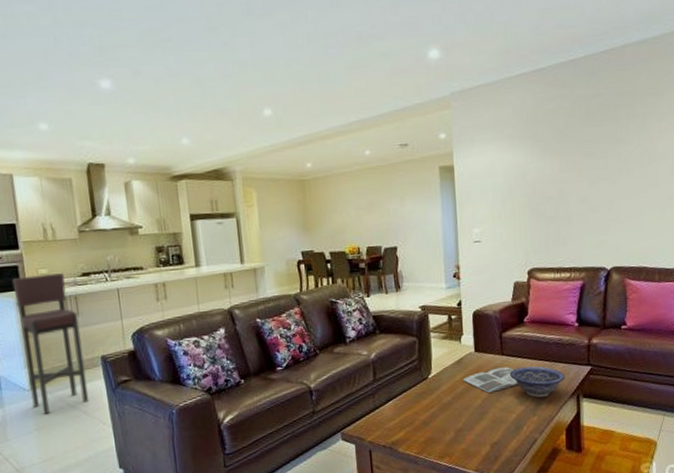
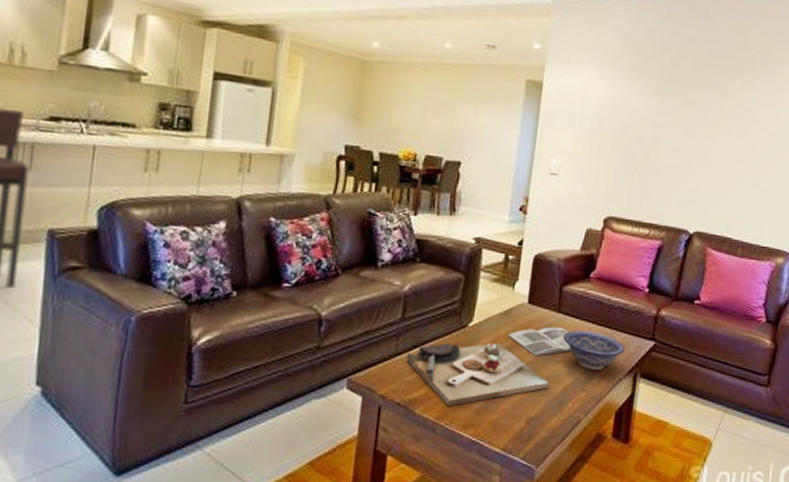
decorative tray: none [383,387,505,443] -> present [406,342,550,407]

